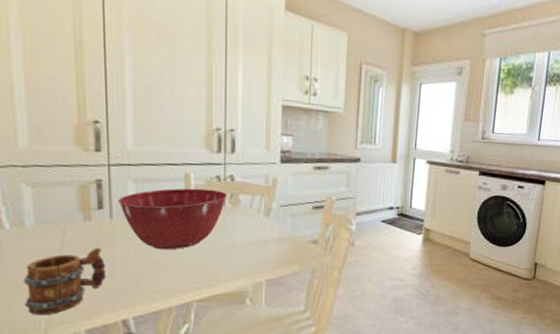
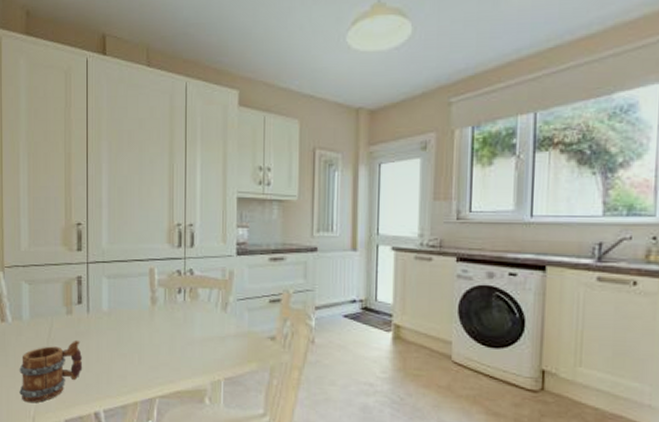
mixing bowl: present [117,188,227,250] -> none [93,283,187,344]

